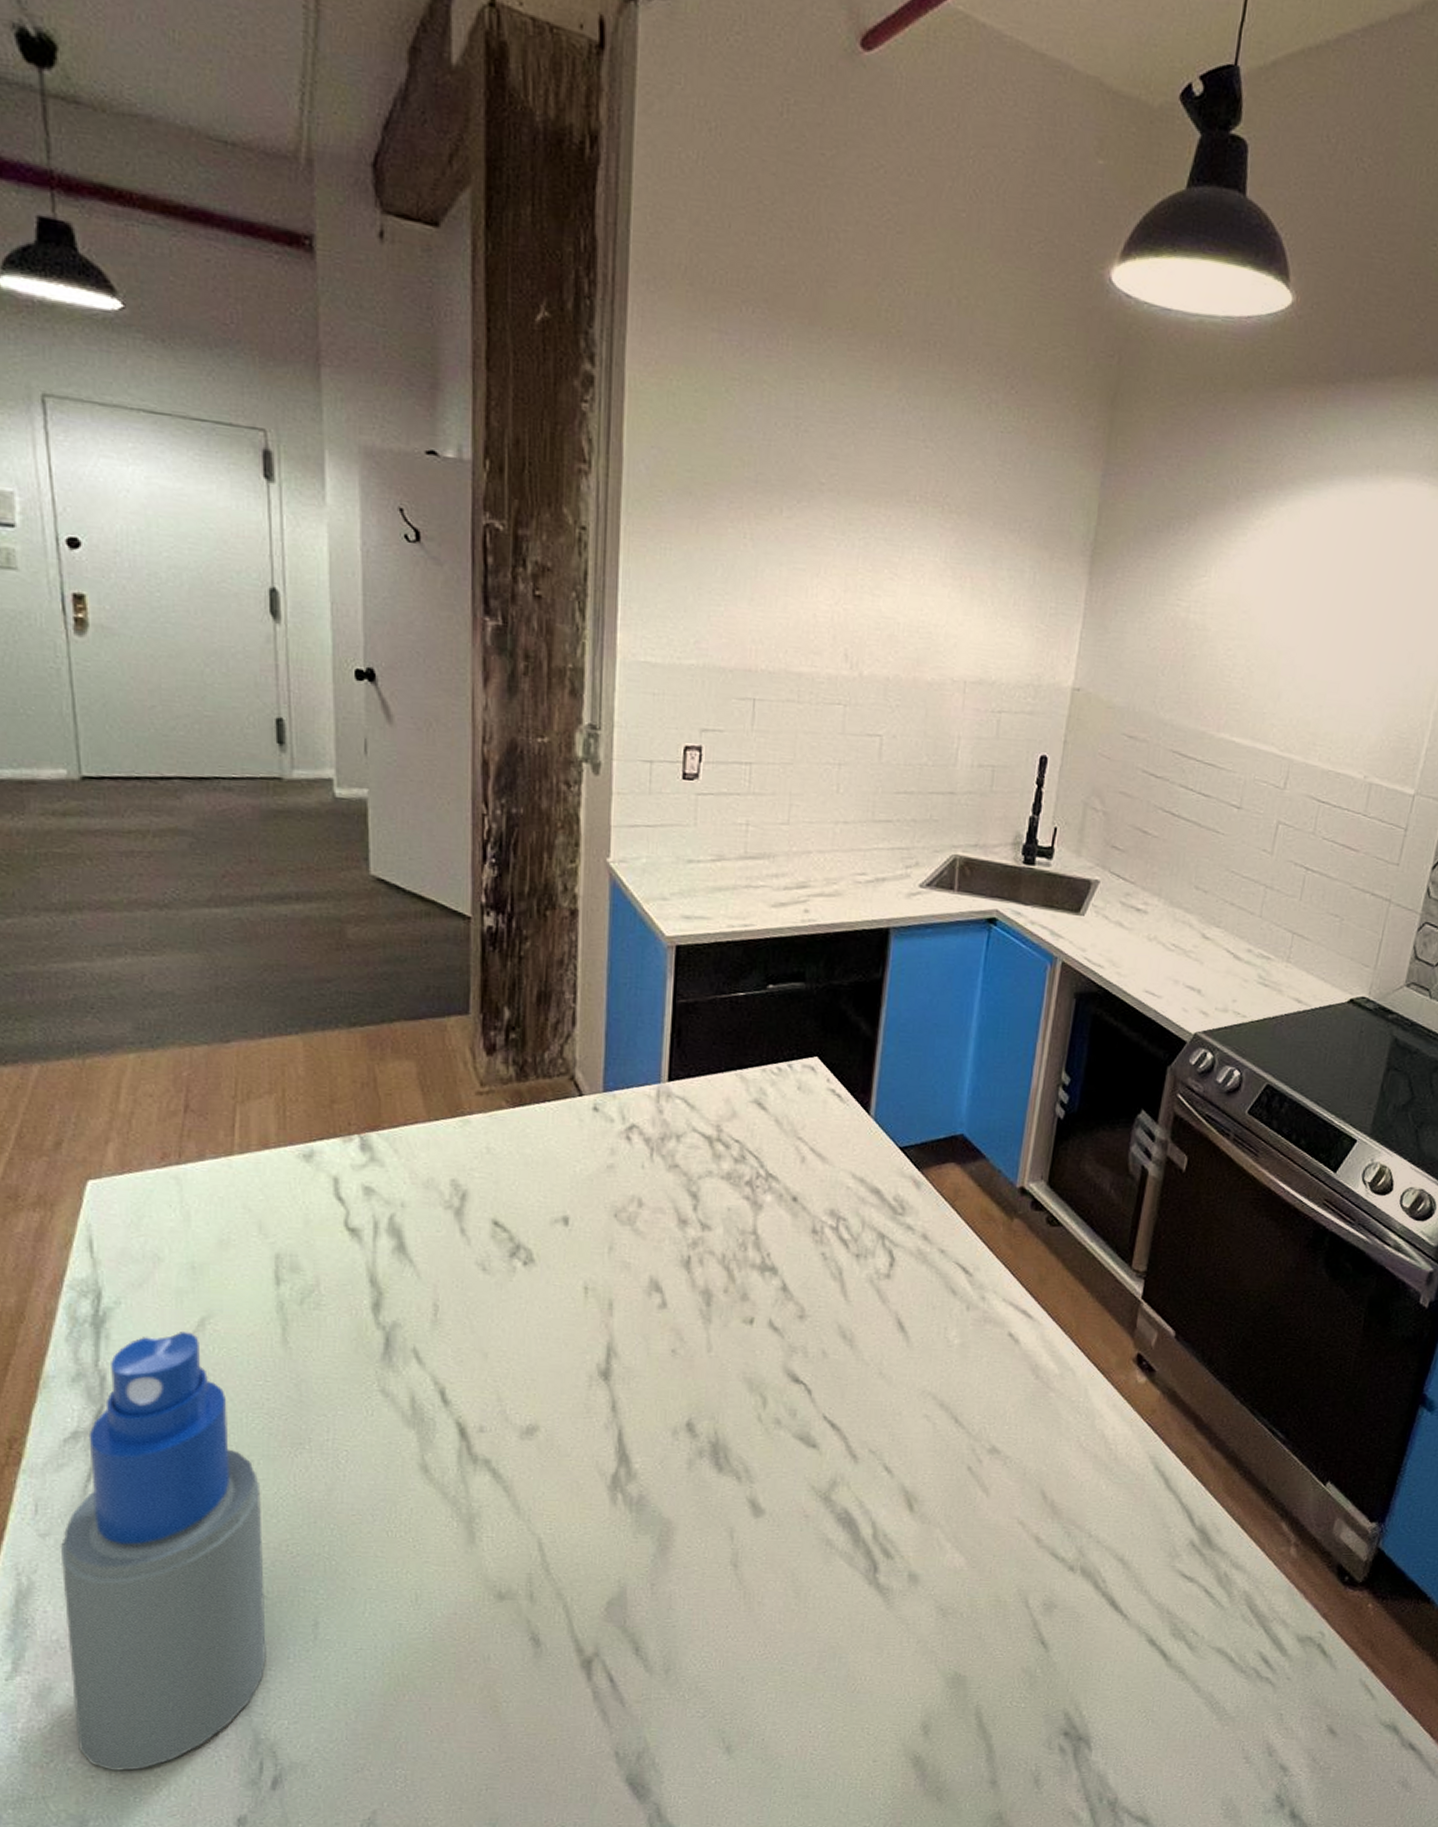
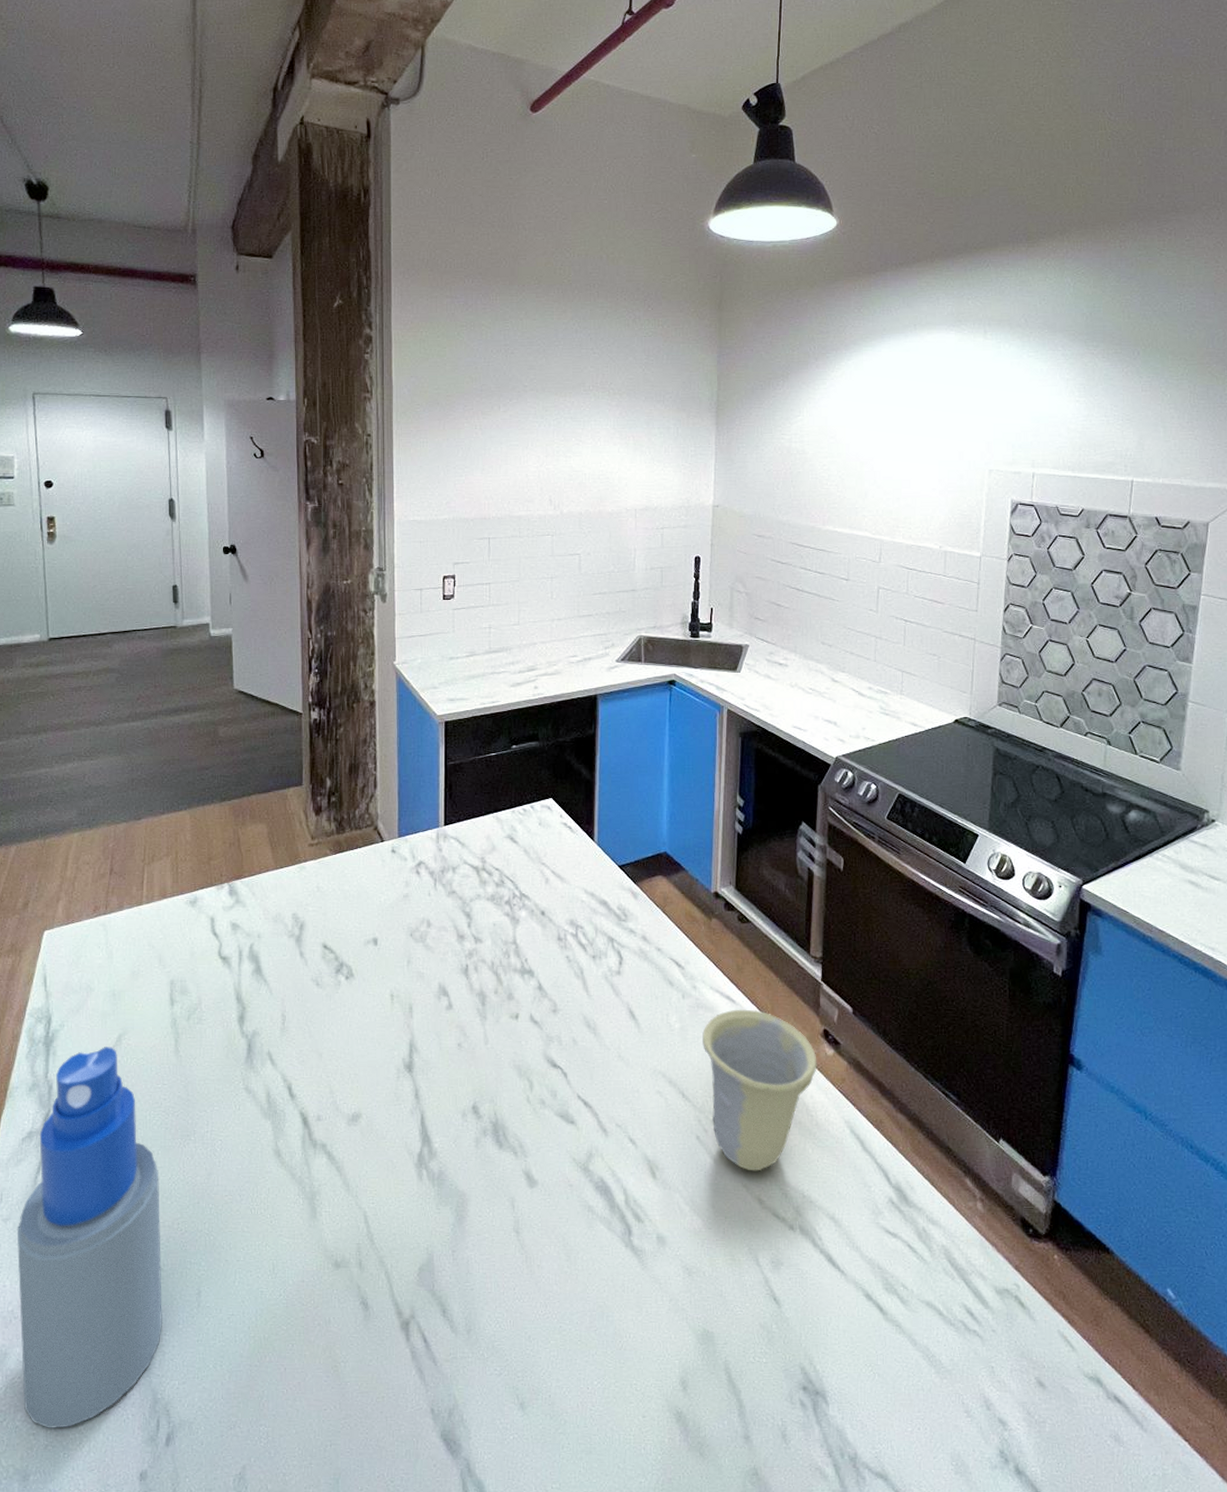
cup: none [985,1326,1125,1508] -> present [701,1009,817,1171]

